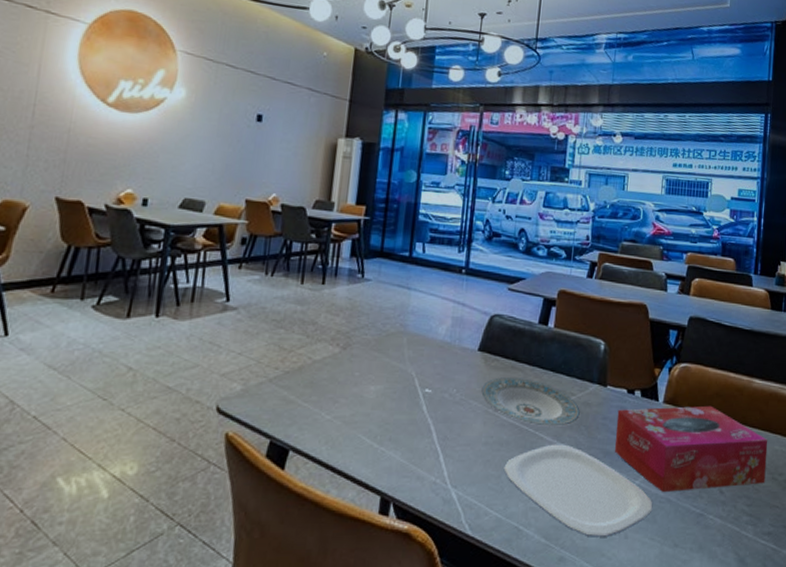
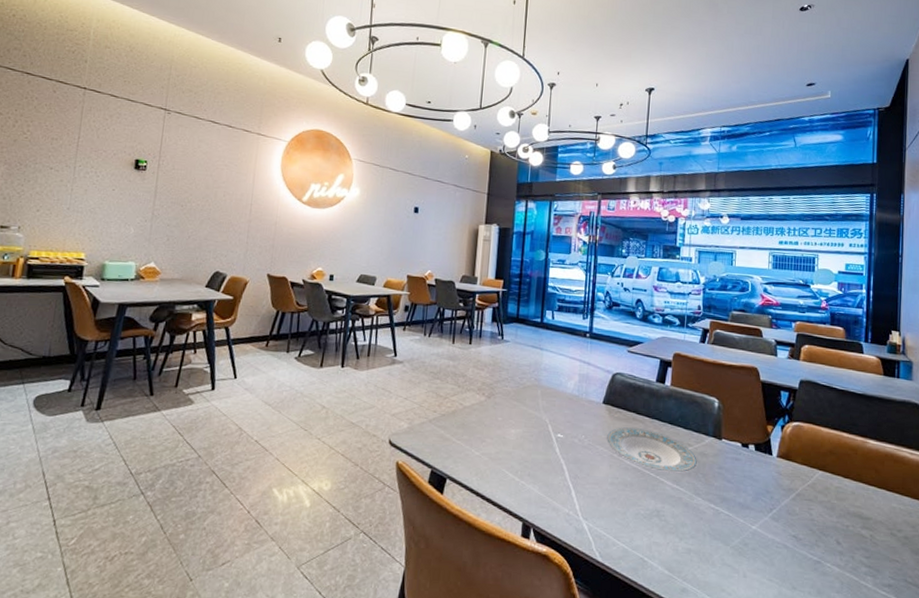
plate: present [503,444,653,537] -> none [628,488,770,574]
tissue box: present [614,405,768,493] -> none [730,460,885,539]

